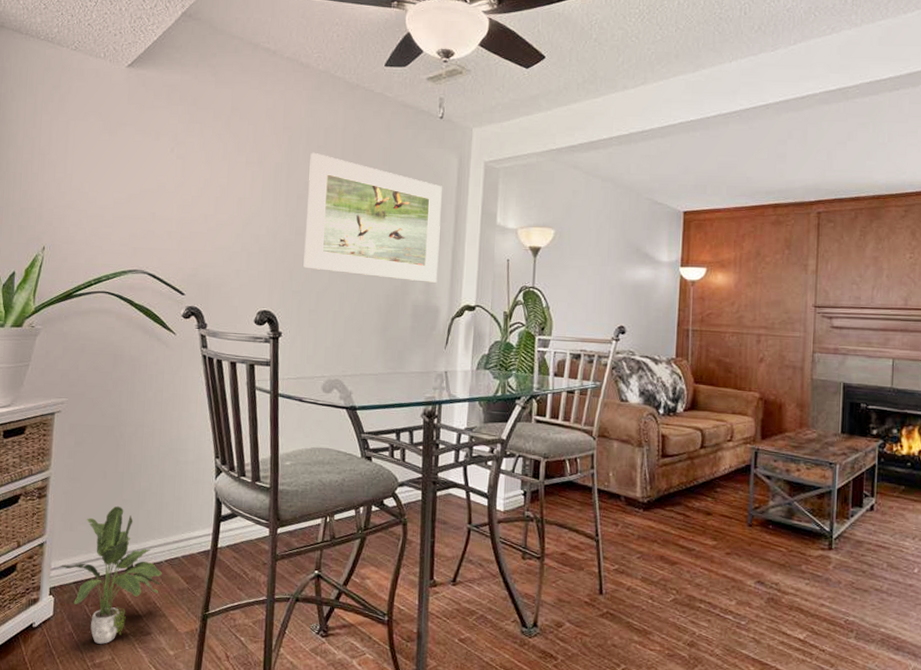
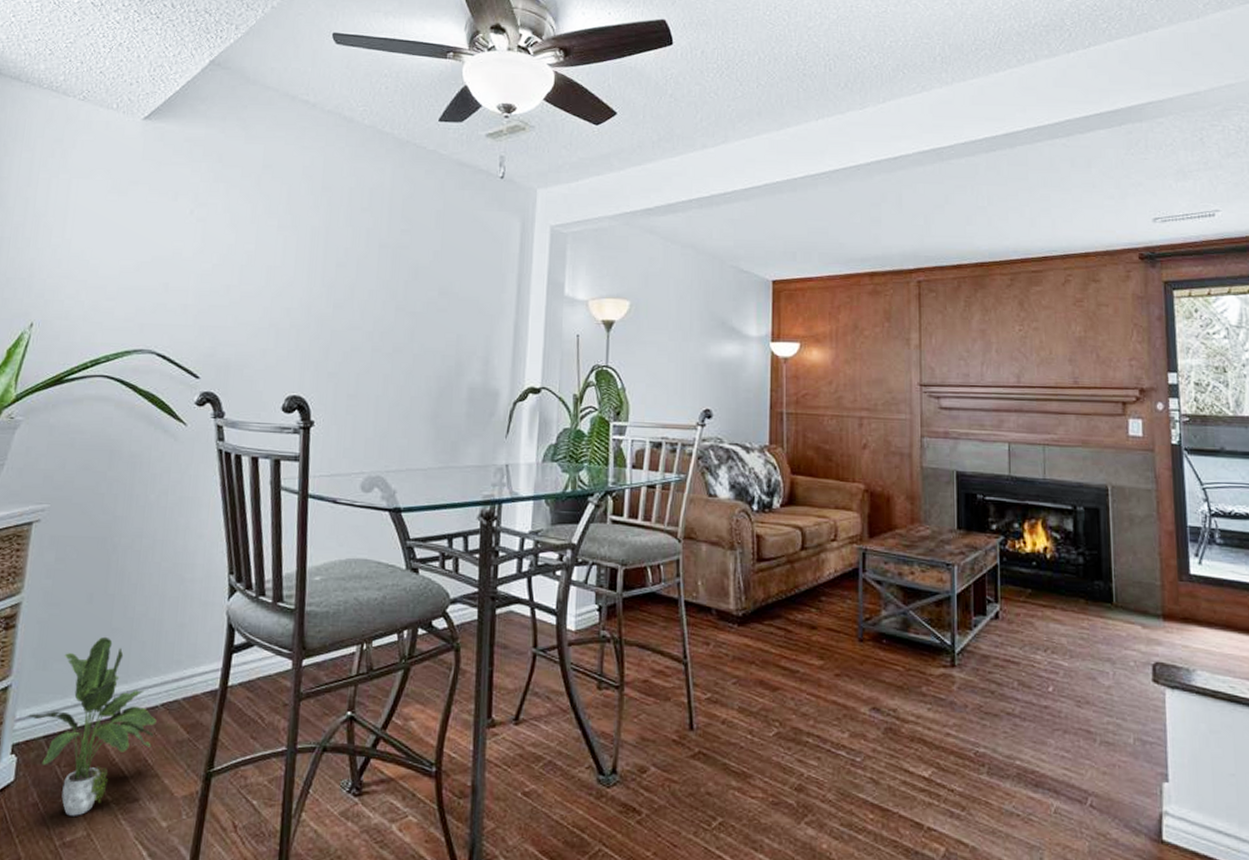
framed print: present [303,152,442,283] -> none [341,215,503,362]

